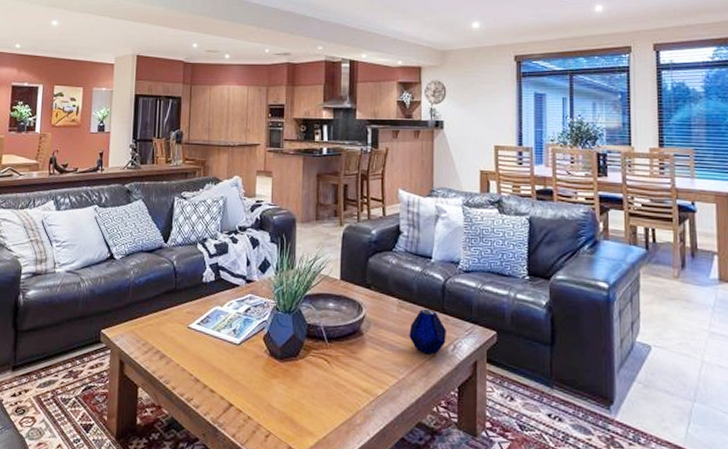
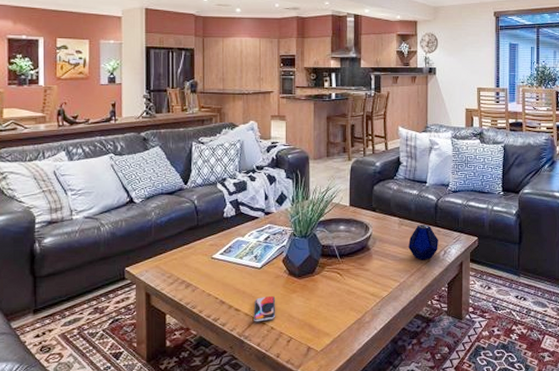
smartphone: none [229,378,253,409] -> present [253,295,275,322]

